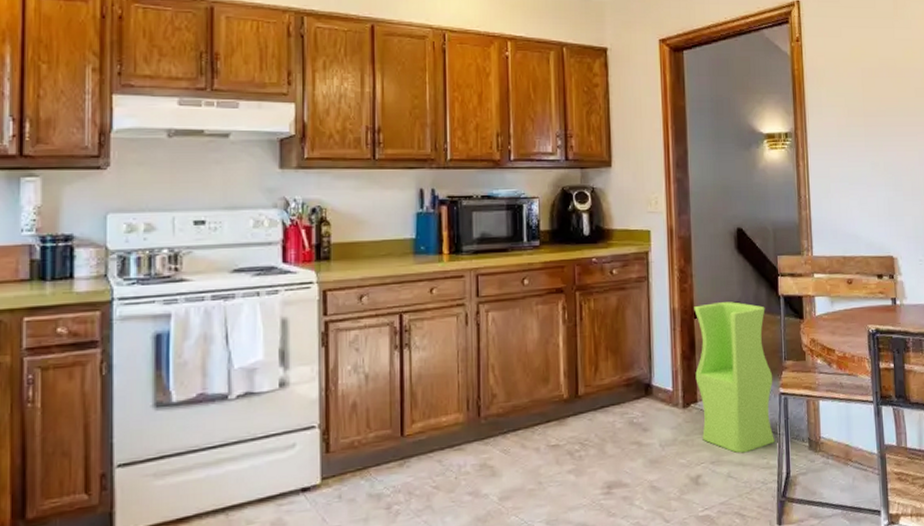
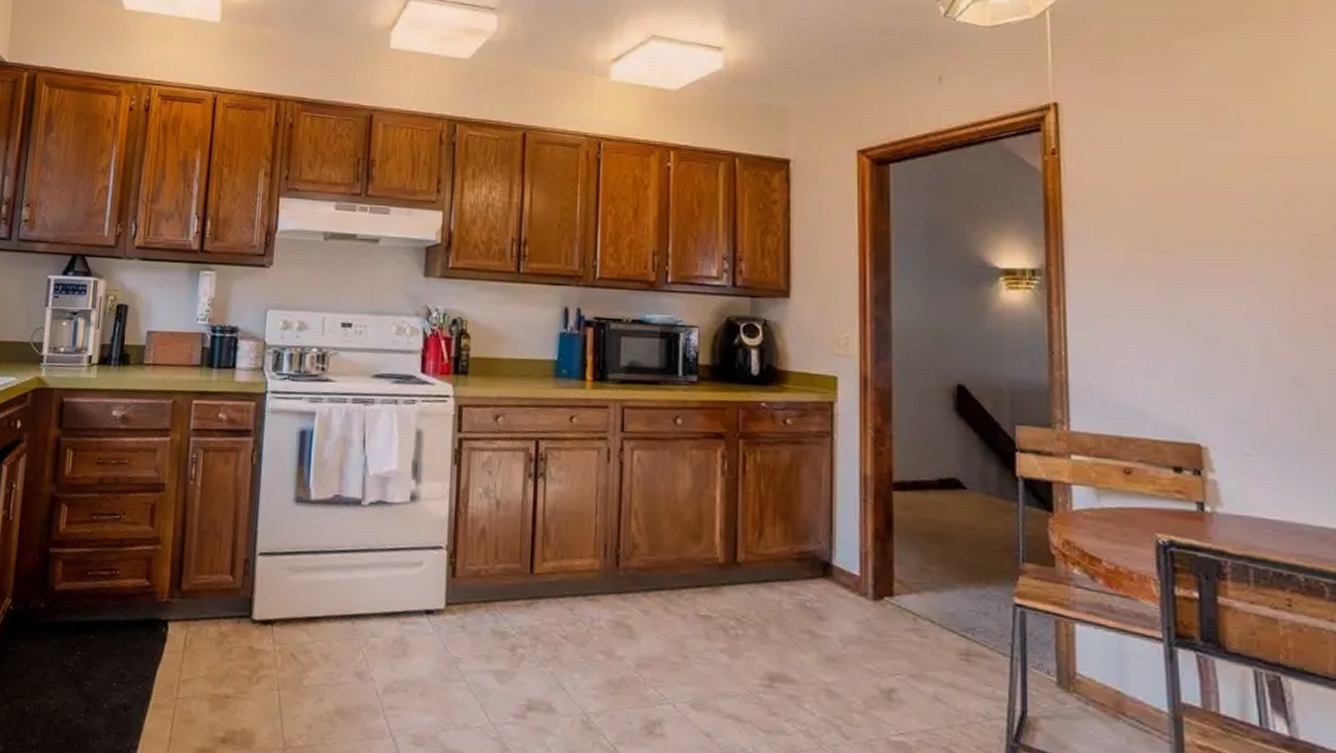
trash bin: present [694,301,776,454] -> none [892,474,1006,673]

